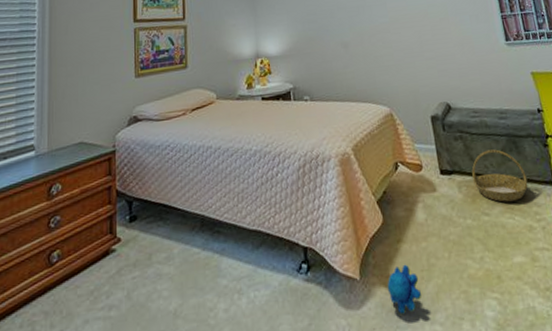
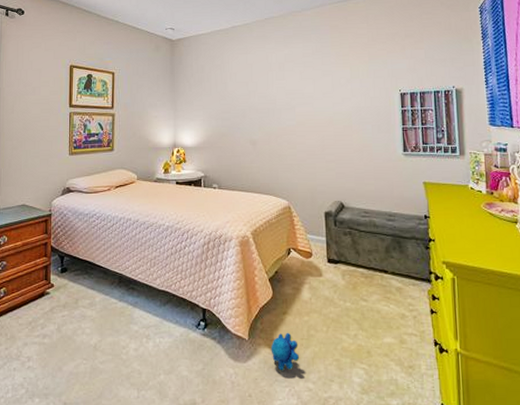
basket: present [471,149,528,202] -> none [356,246,406,292]

